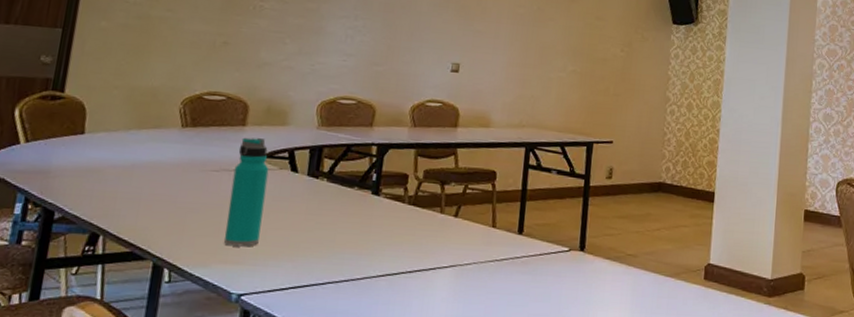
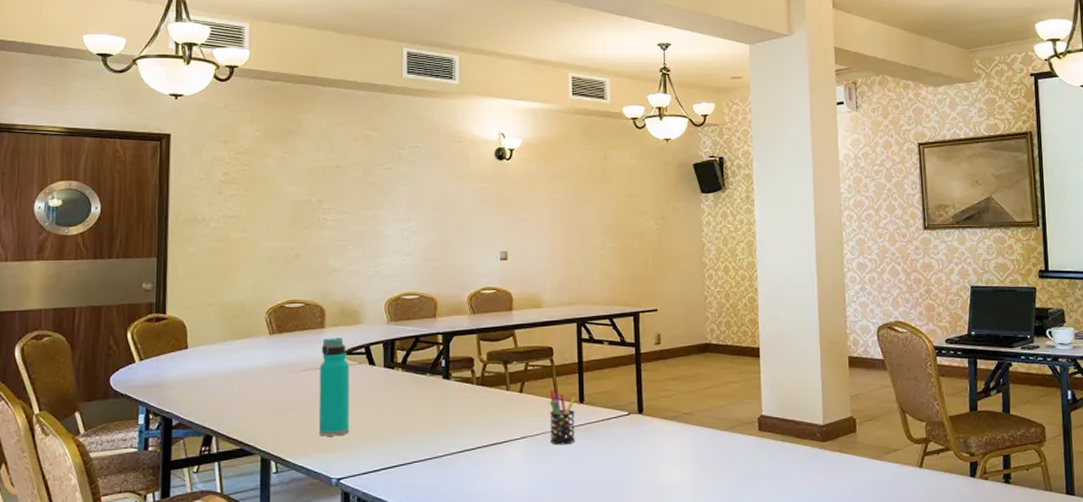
pen holder: none [481,216,515,278] -> present [549,389,576,445]

